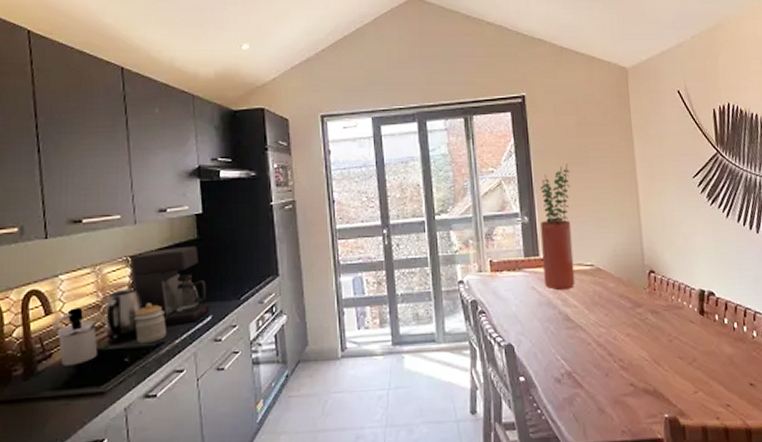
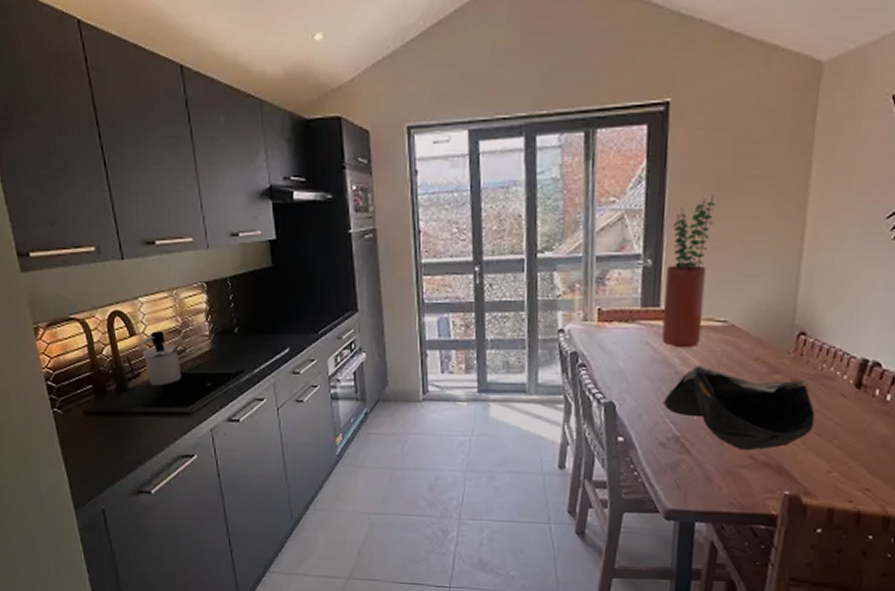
kettle: present [105,288,143,344] -> none [185,315,221,369]
coffee maker: present [131,245,210,327] -> none [206,274,287,356]
jar: present [134,303,167,344] -> none [214,331,247,371]
bag: none [552,304,676,380] -> present [662,365,816,451]

